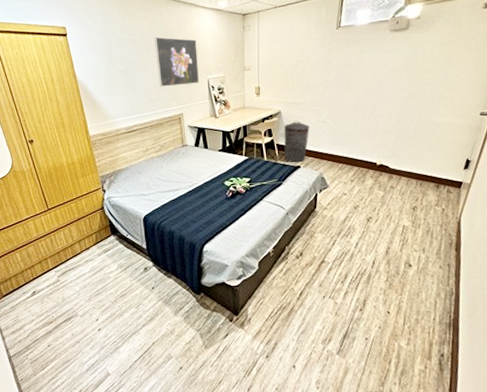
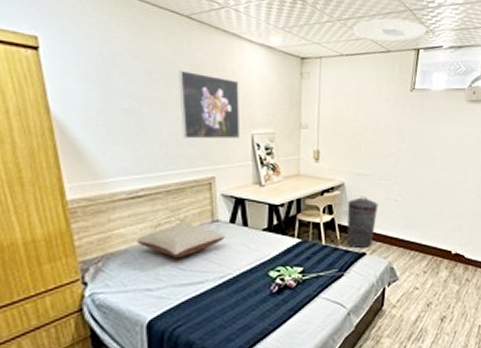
pillow: none [134,148,192,172] -> present [137,223,225,257]

